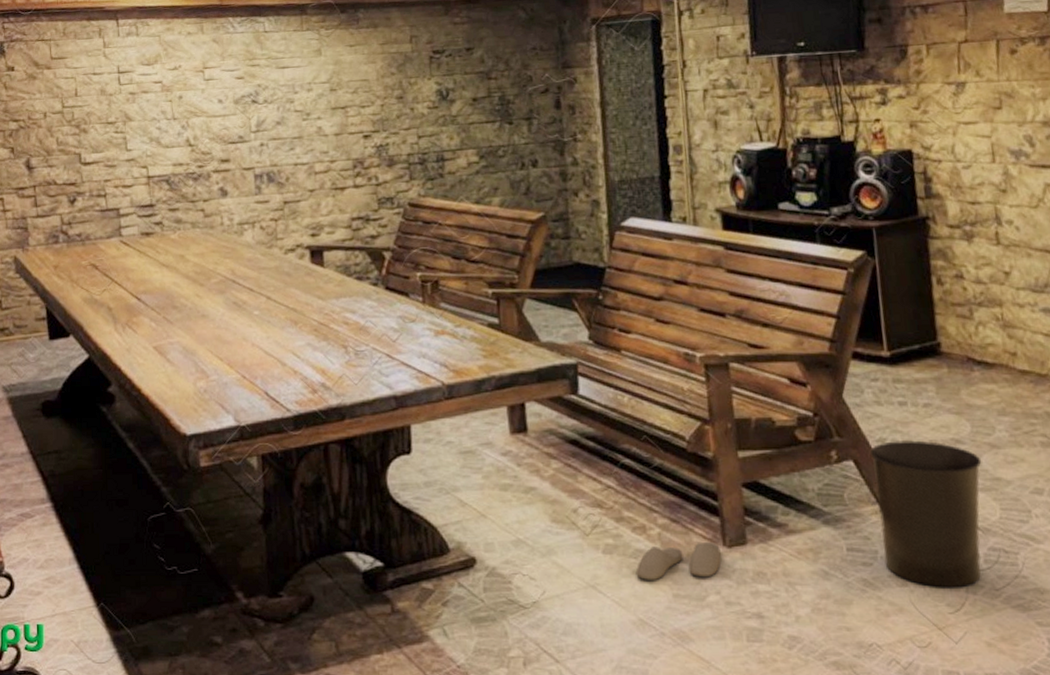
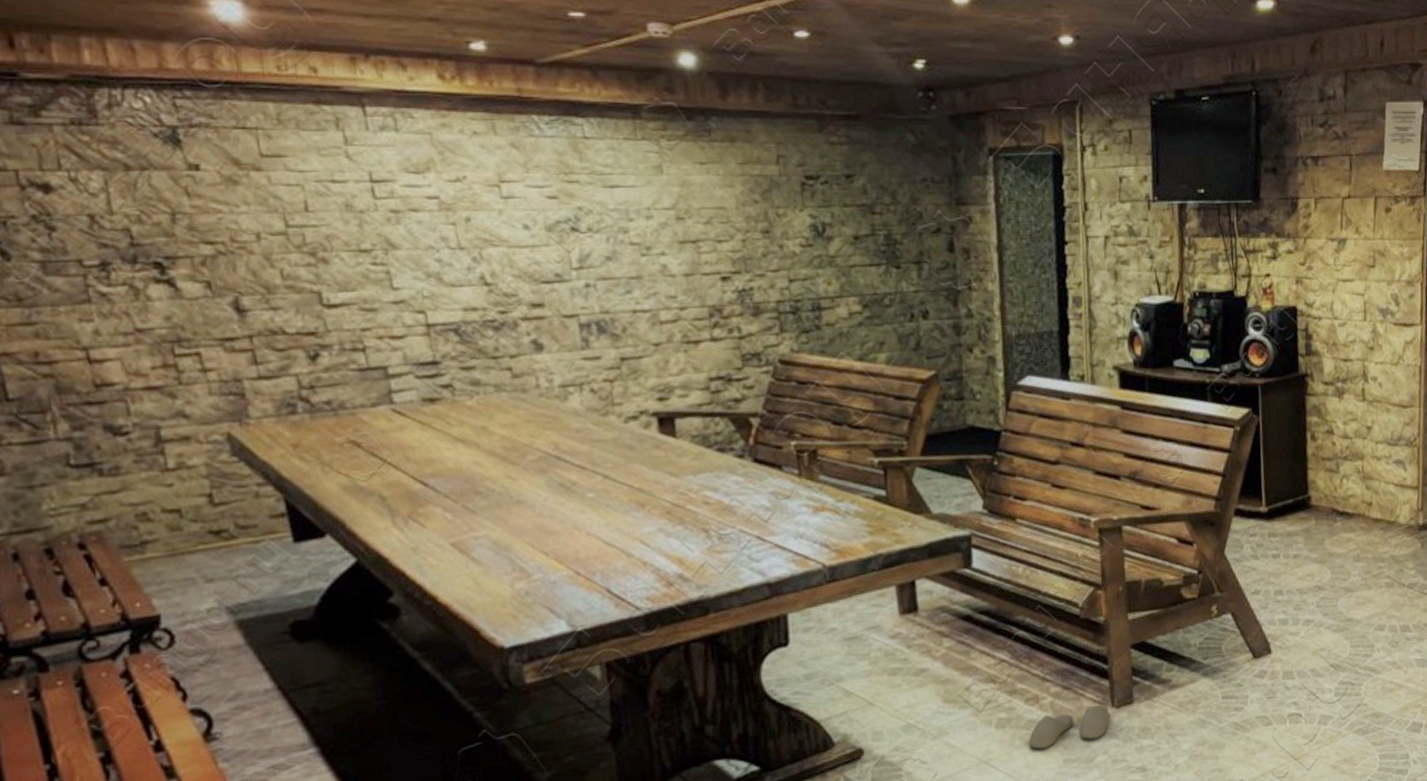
waste bin: present [869,440,982,588] -> none [1245,590,1338,723]

